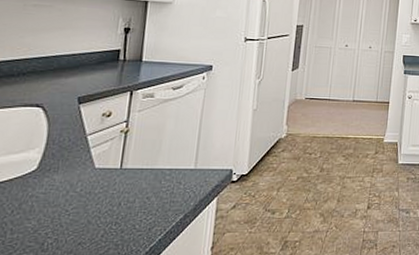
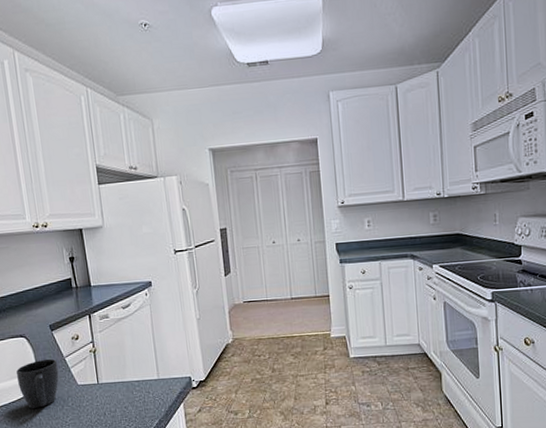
mug: none [15,134,76,192] -> present [16,358,59,409]

